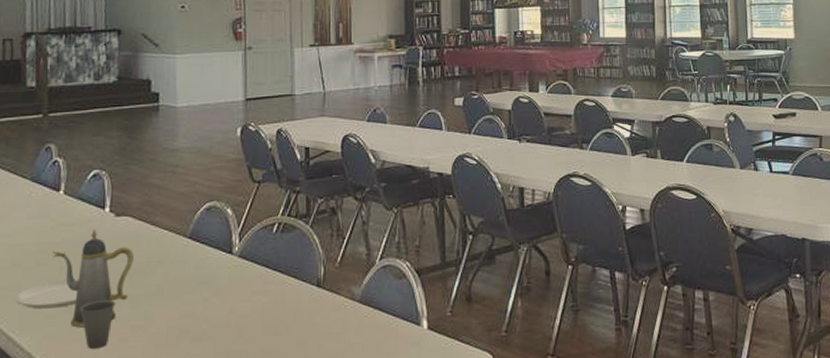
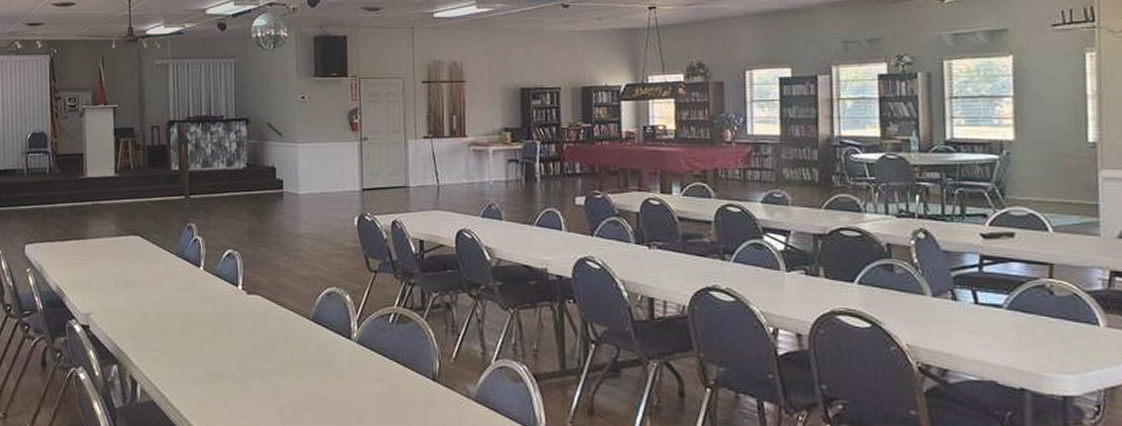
plate: present [15,278,79,309] -> none [166,347,218,373]
coffee pot: present [53,230,134,328] -> none [195,305,263,394]
cup: present [79,300,116,349] -> none [218,370,249,414]

